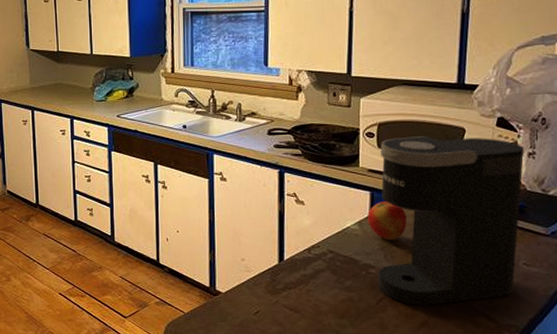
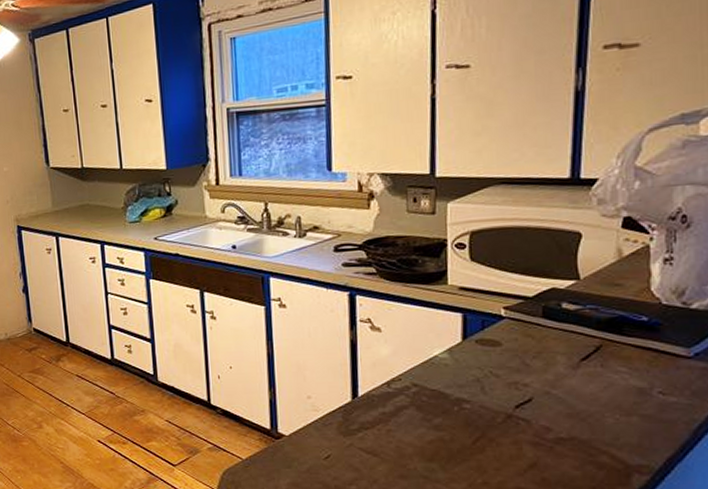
apple: present [367,197,408,240] -> none [459,319,510,370]
coffee maker: present [377,136,524,306] -> none [473,243,658,445]

